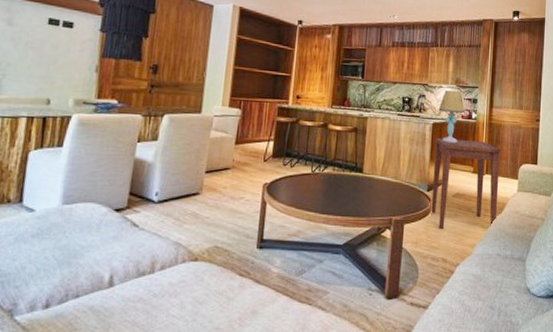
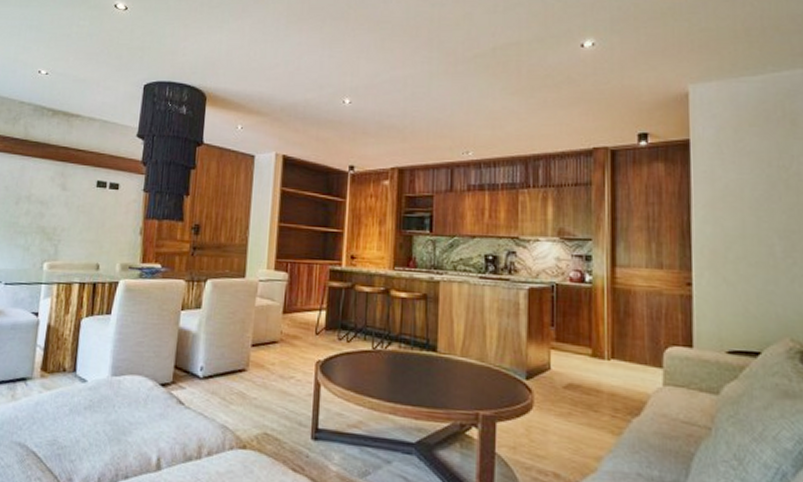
side table: present [431,137,501,230] -> none [533,307,633,433]
table lamp: present [438,90,466,144] -> none [535,244,575,316]

